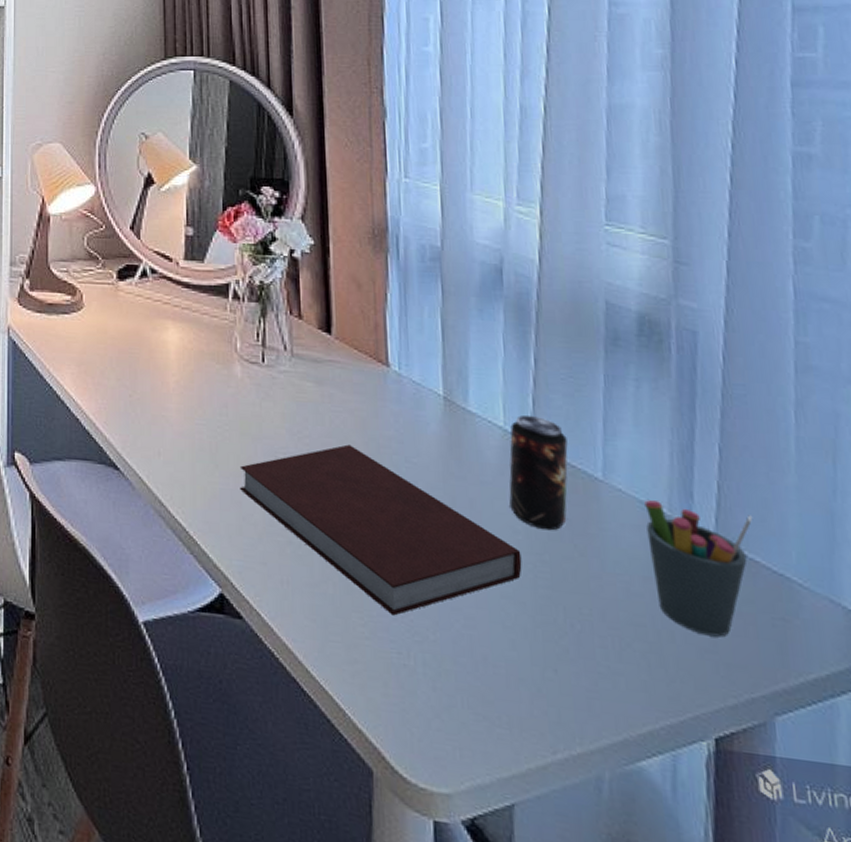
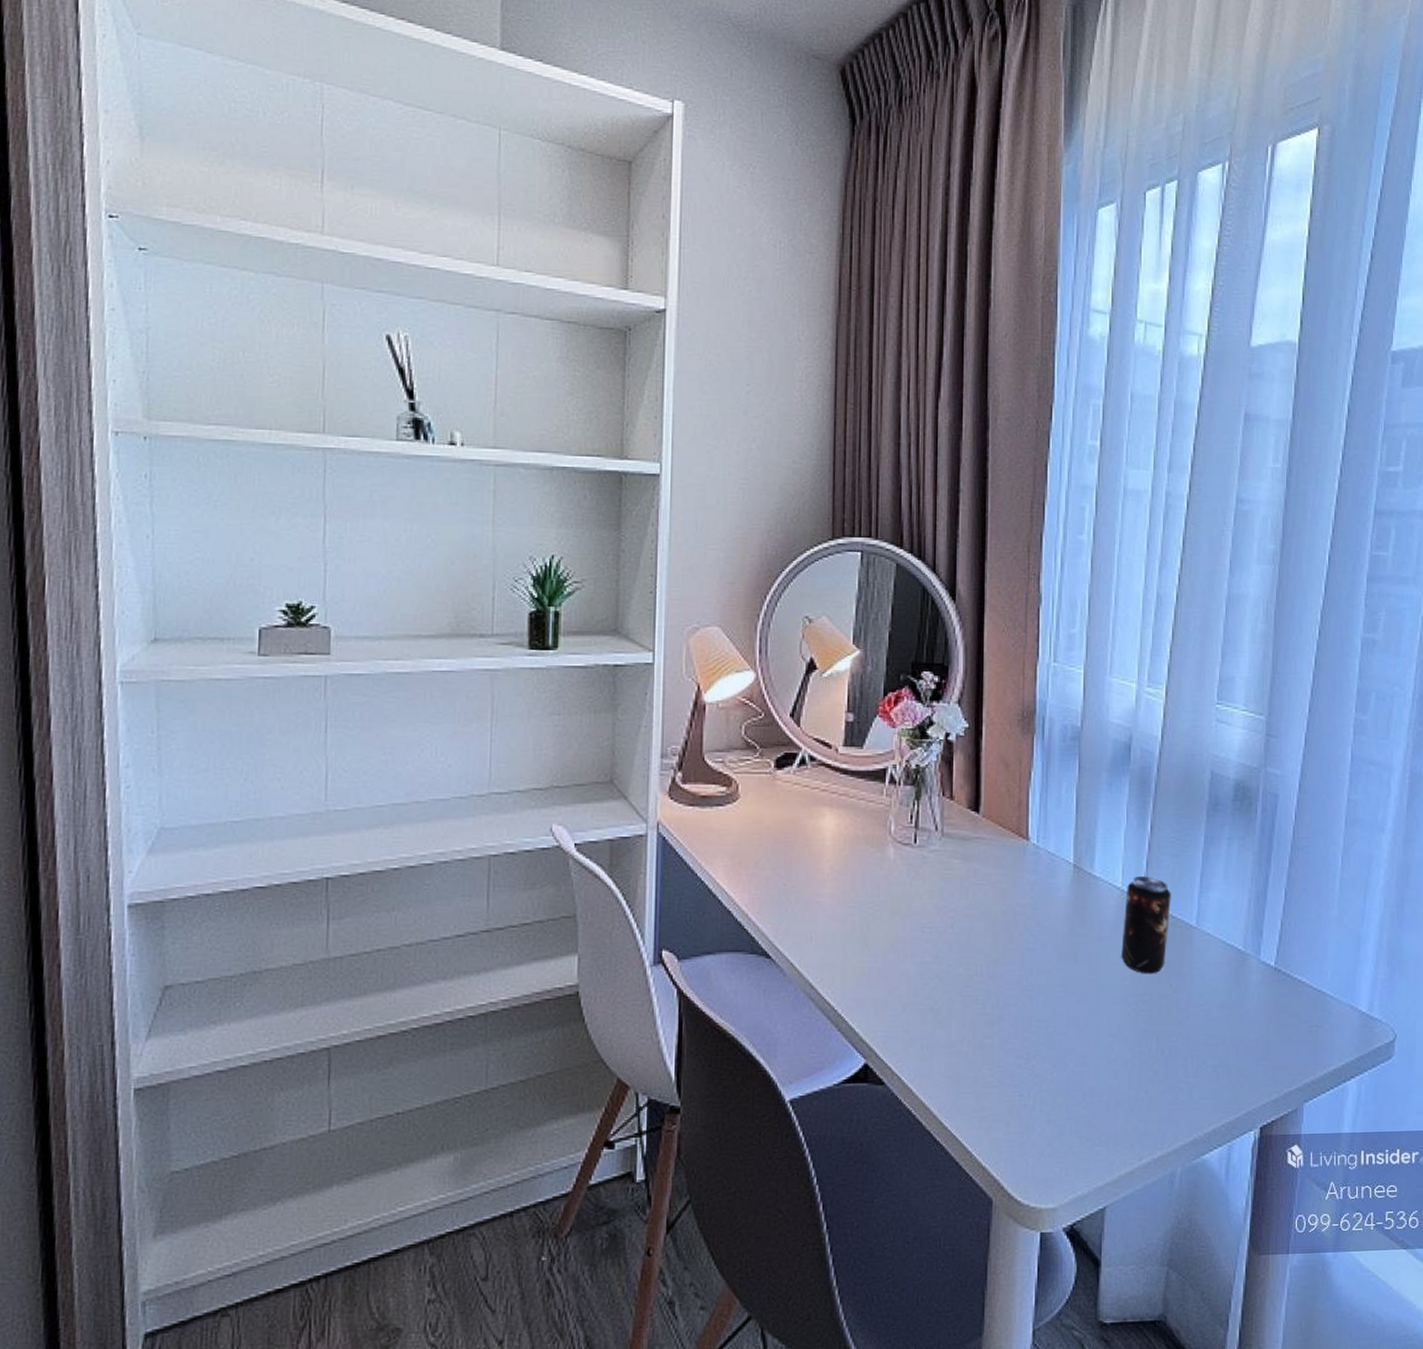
notebook: present [239,444,522,616] -> none [888,914,1127,1064]
pen holder: present [644,500,753,637] -> none [1226,940,1304,1047]

